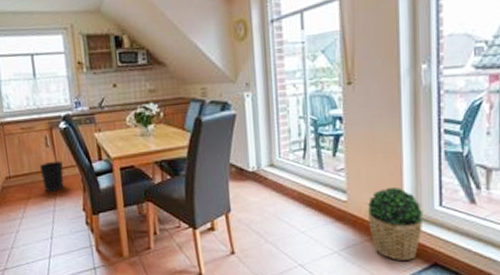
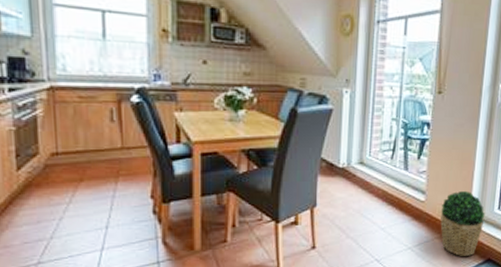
wastebasket: present [39,160,64,192] -> none [99,139,132,174]

